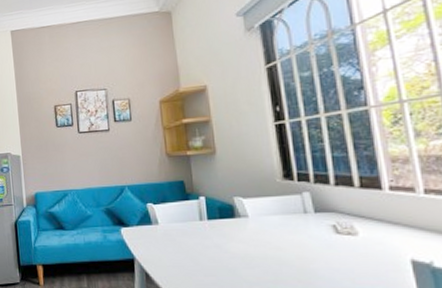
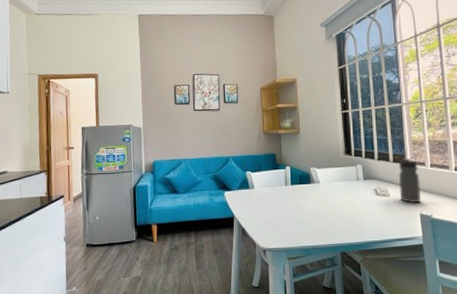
water bottle: none [370,182,412,246] -> present [398,158,421,203]

